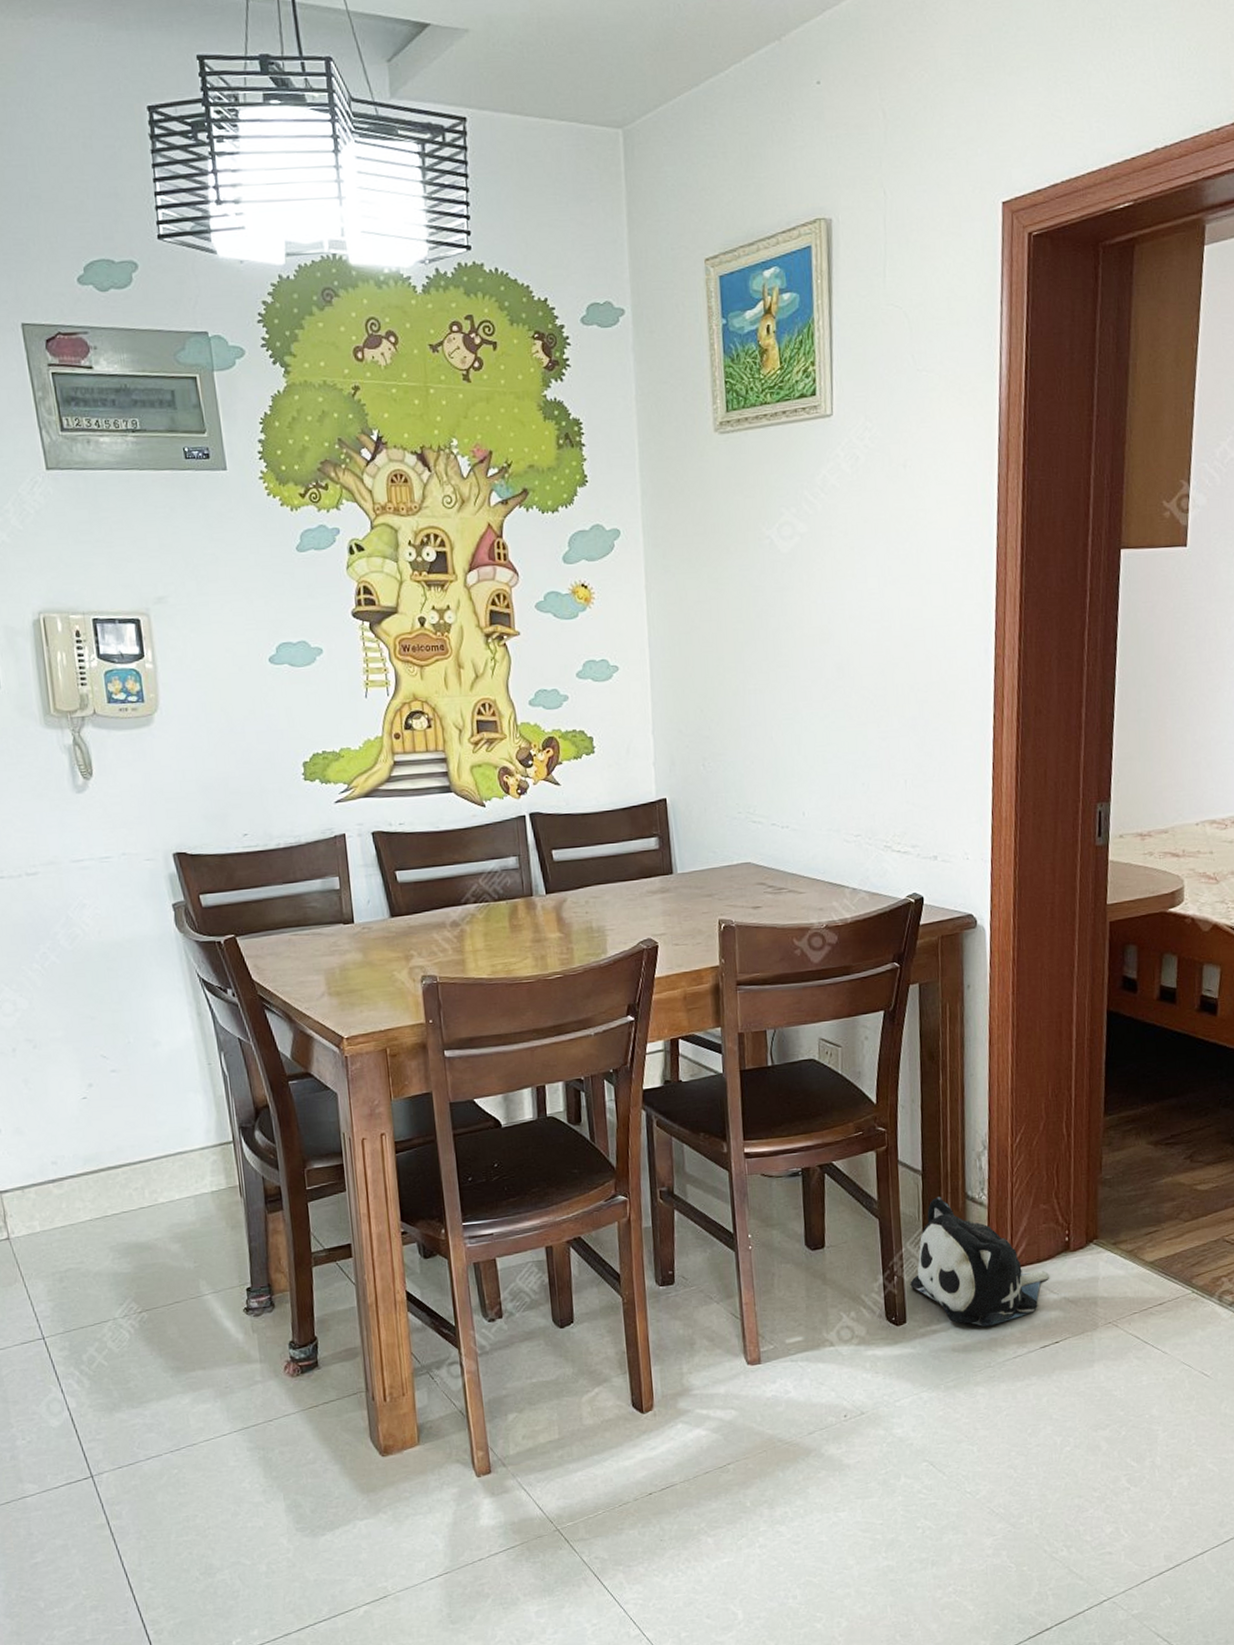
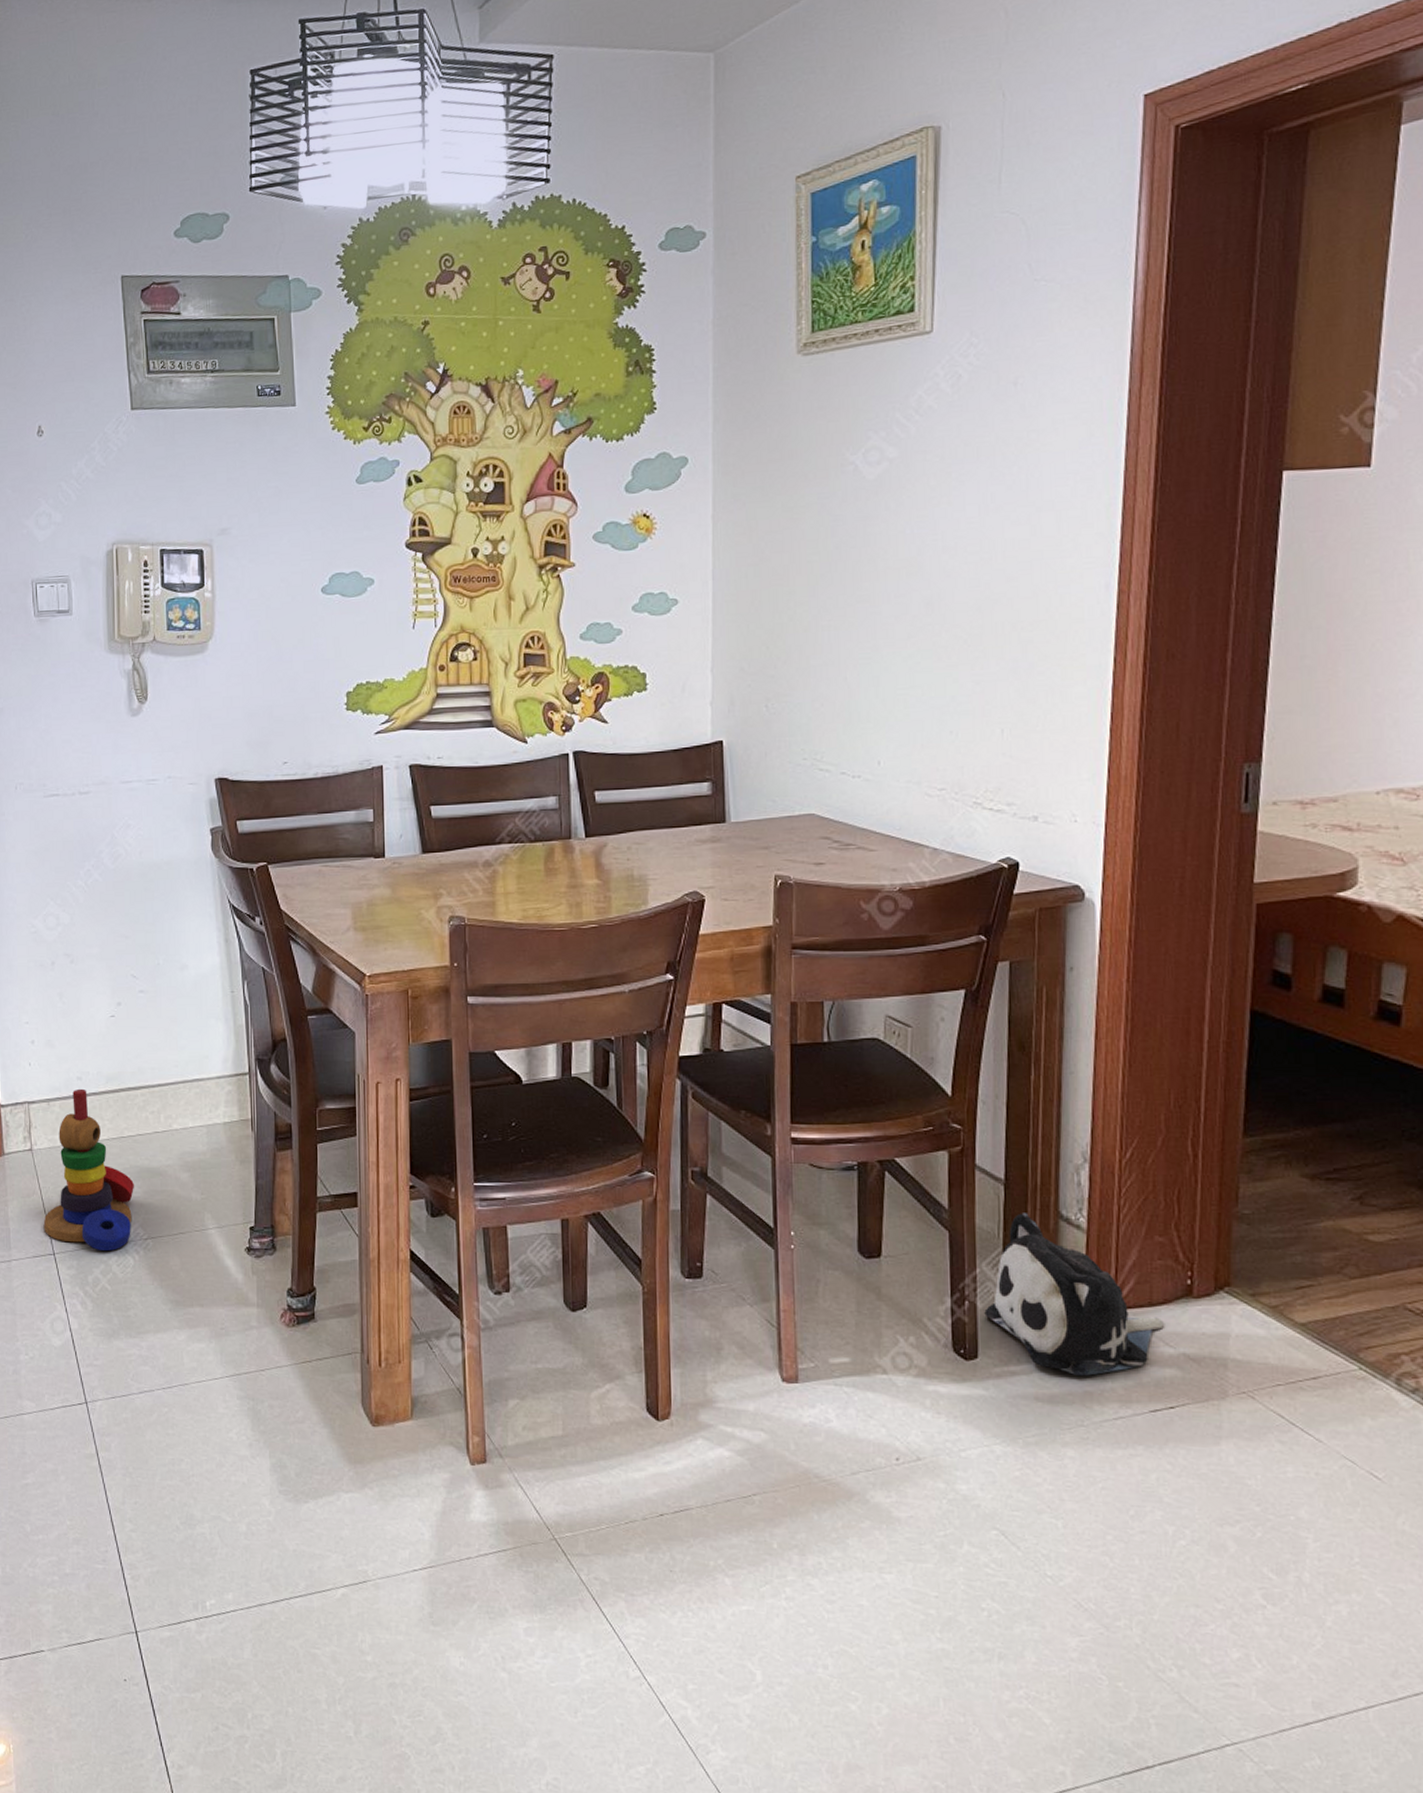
stacking toy: none [29,1172,124,1329] -> present [43,1088,134,1251]

